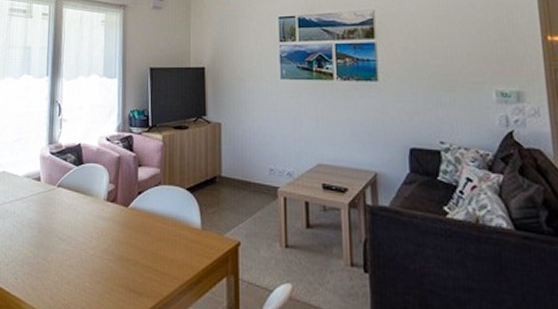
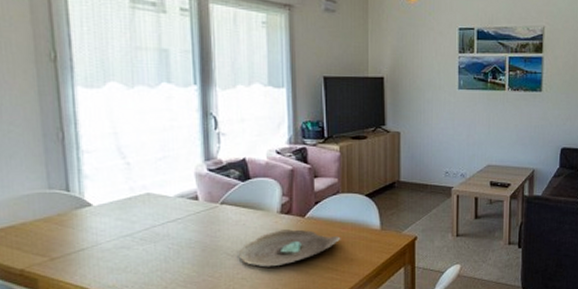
decorative bowl: none [69,218,162,258] -> present [239,229,341,267]

